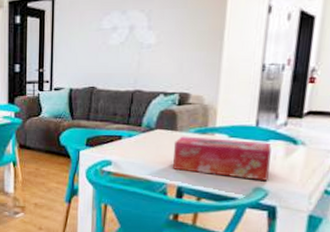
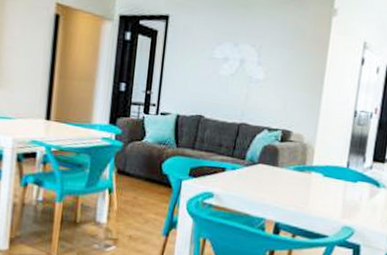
tissue box: present [172,136,272,181] -> none [271,172,359,220]

